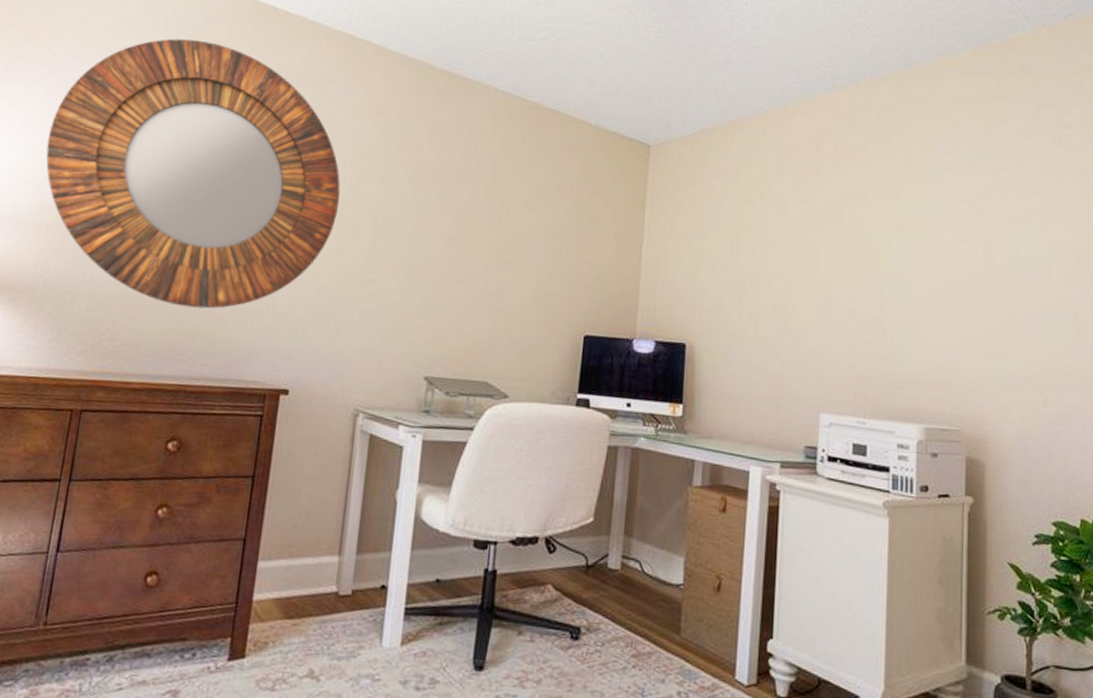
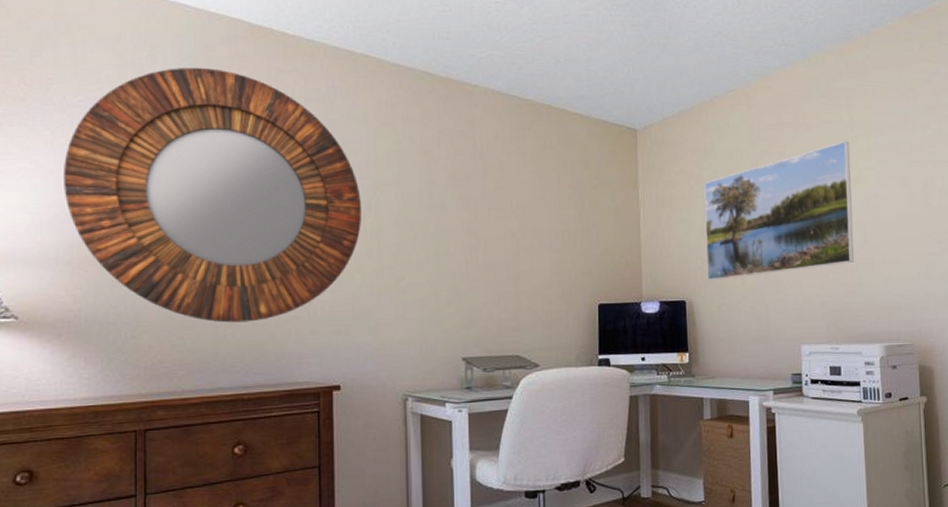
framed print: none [713,181,900,325] -> present [704,141,854,281]

